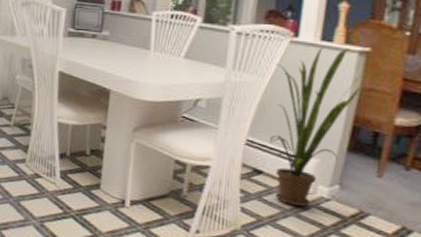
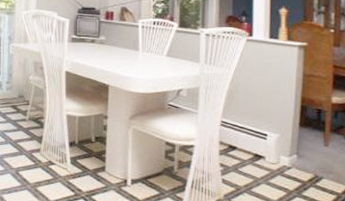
house plant: present [269,47,372,207] -> none [238,43,310,175]

